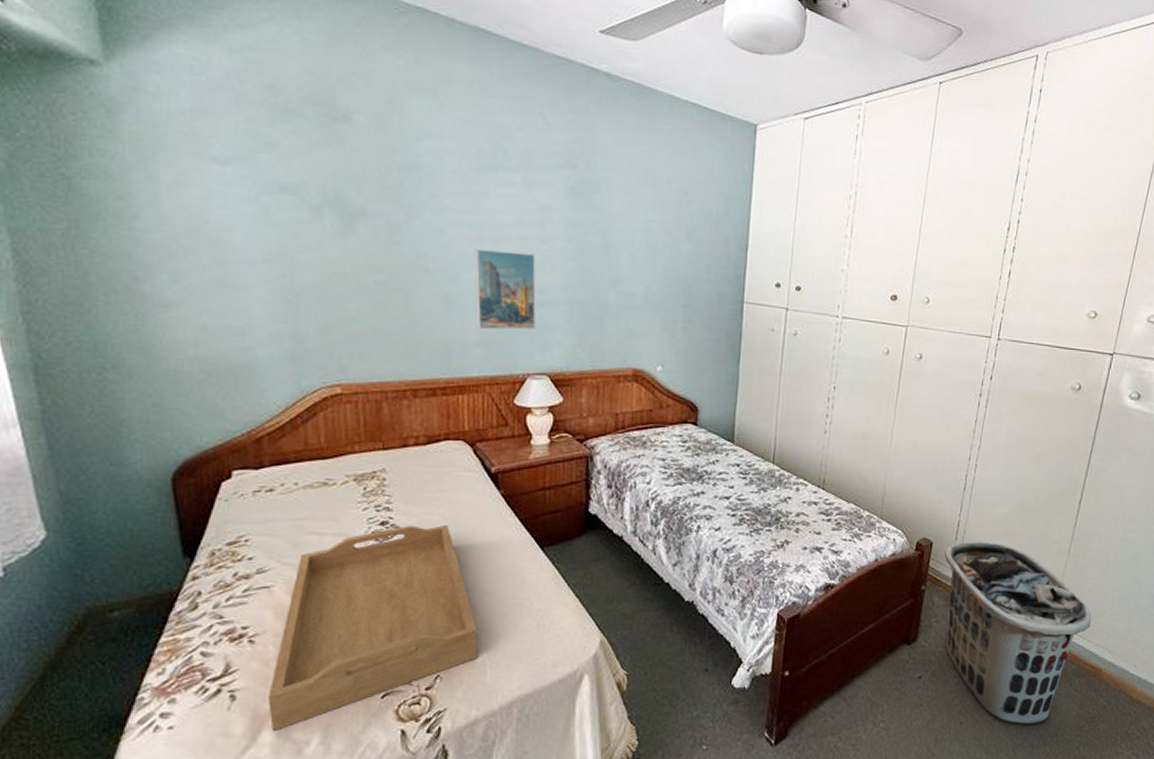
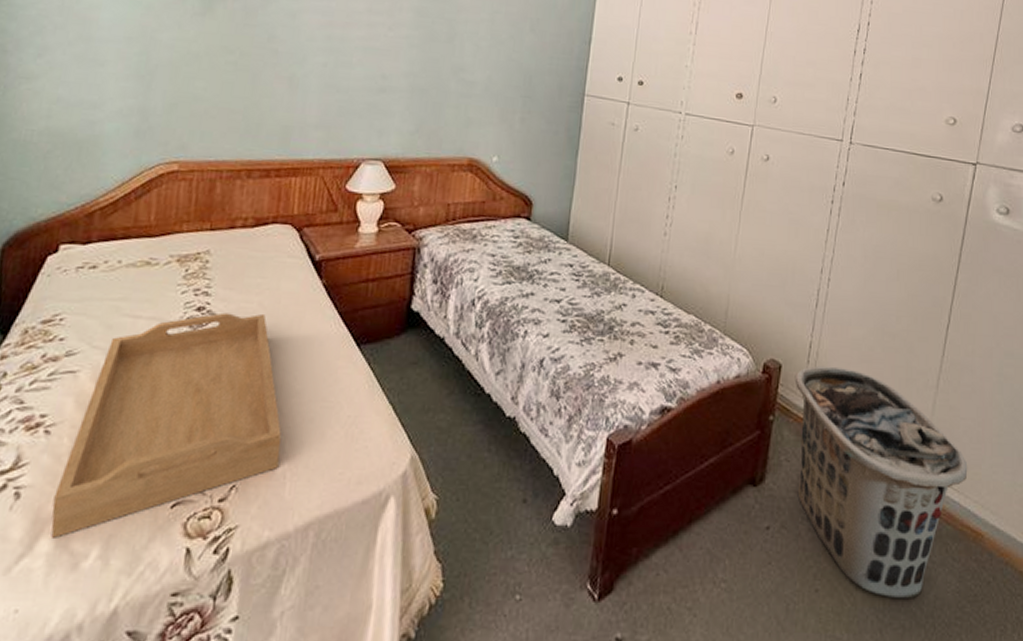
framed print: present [474,248,537,330] -> none [318,33,382,115]

